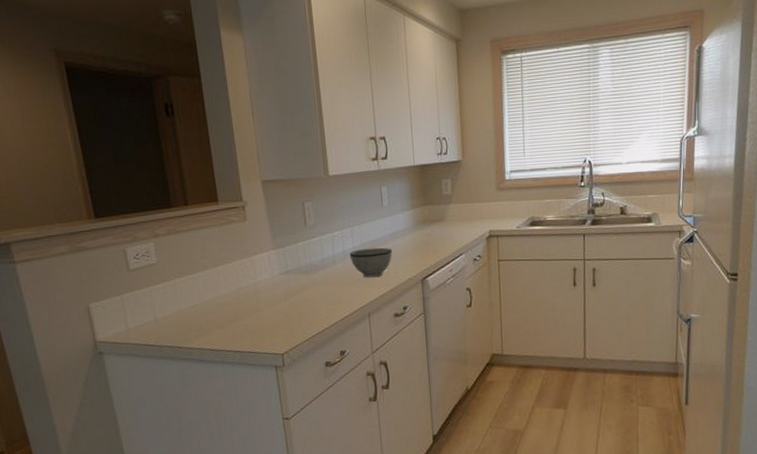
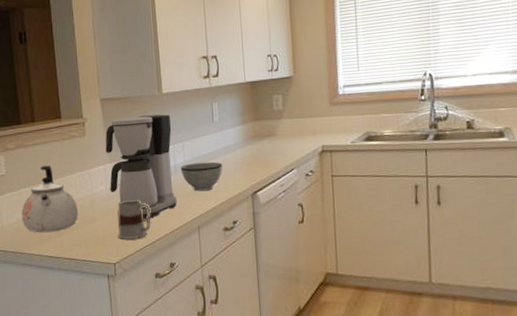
kettle: none [177,253,242,326] -> present [22,165,78,233]
coffee maker: none [268,198,346,307] -> present [105,114,177,219]
mug: none [284,287,320,329] -> present [117,199,151,240]

